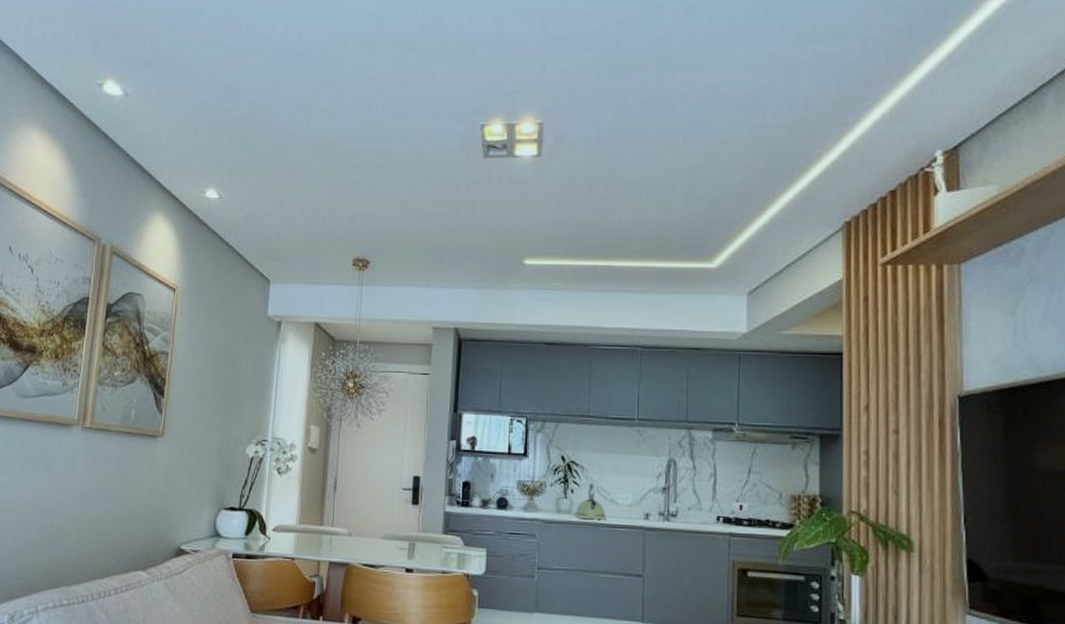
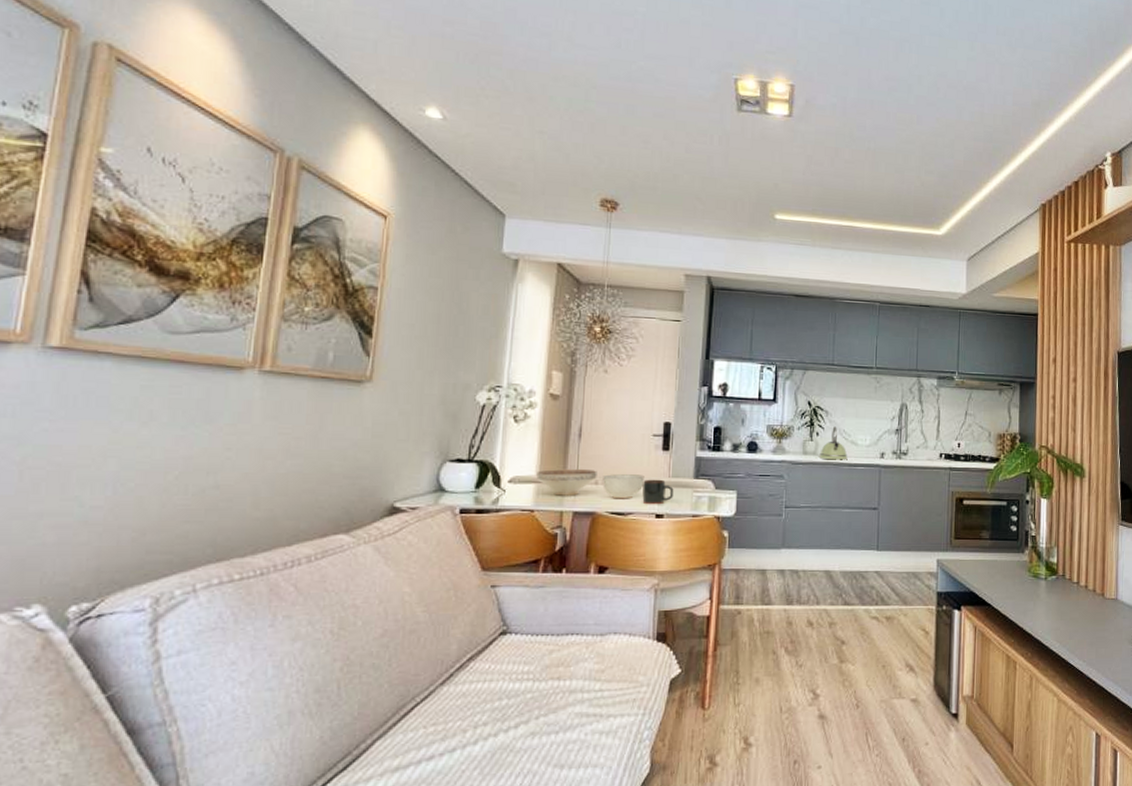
decorative bowl: none [297,519,351,546] -> present [536,468,597,496]
bowl: none [355,526,395,552] -> present [601,474,645,499]
mug: none [393,533,423,559] -> present [642,479,674,505]

